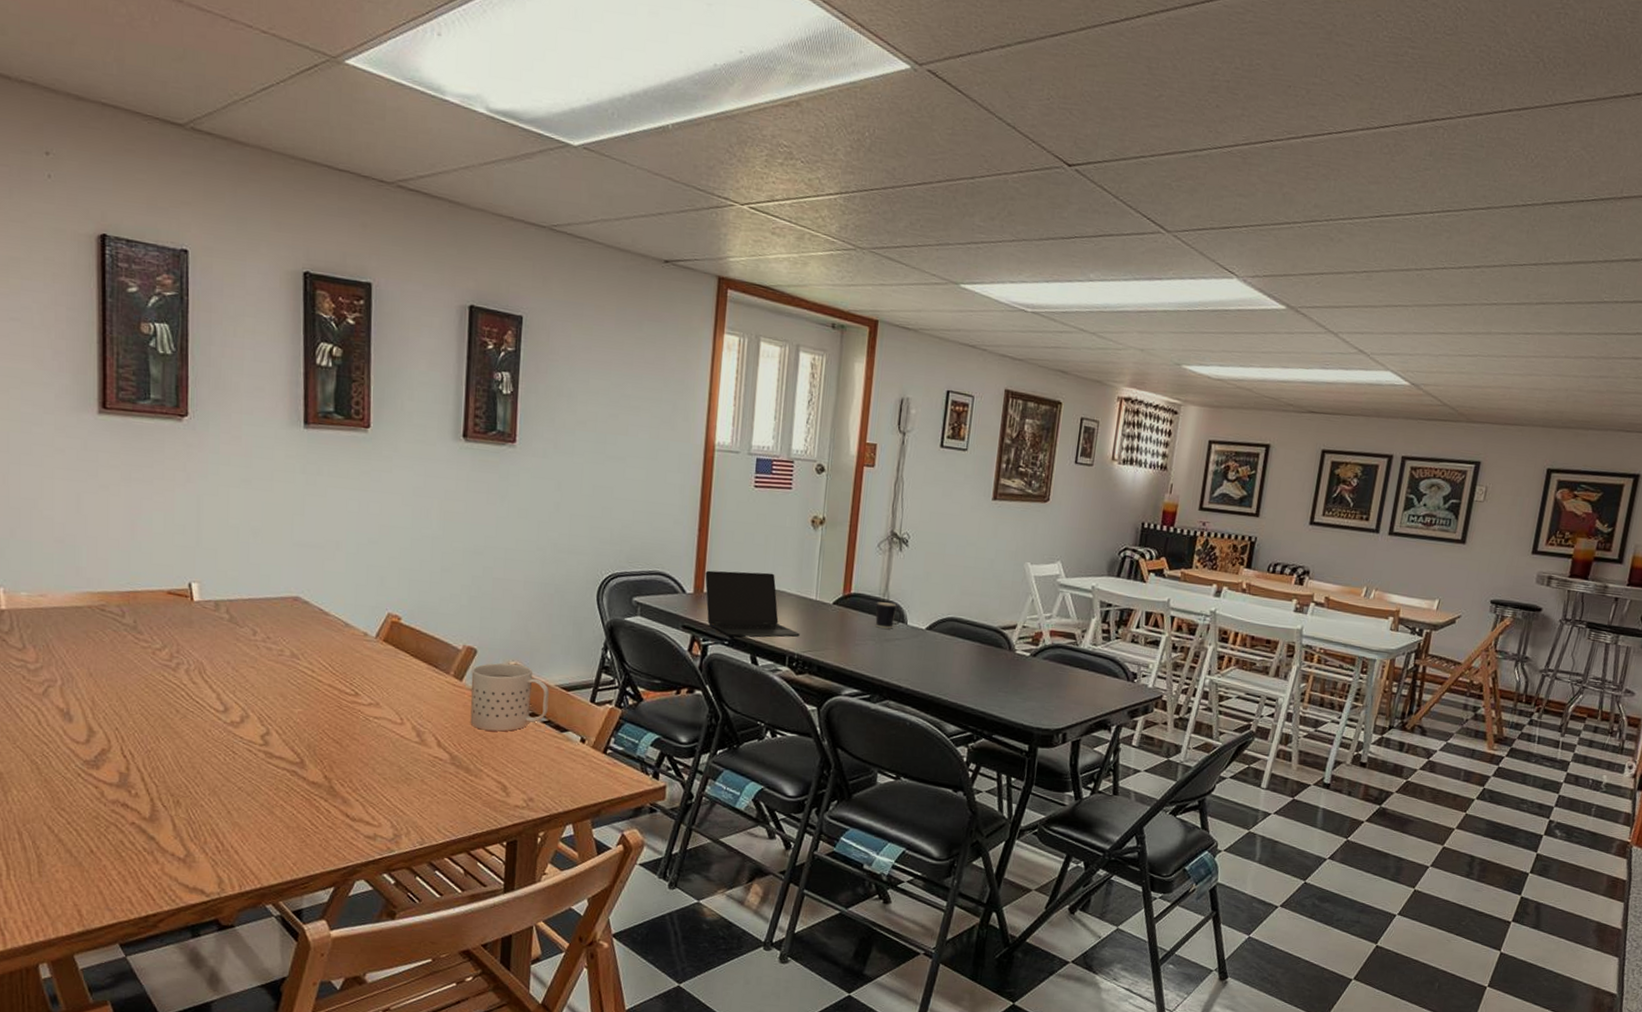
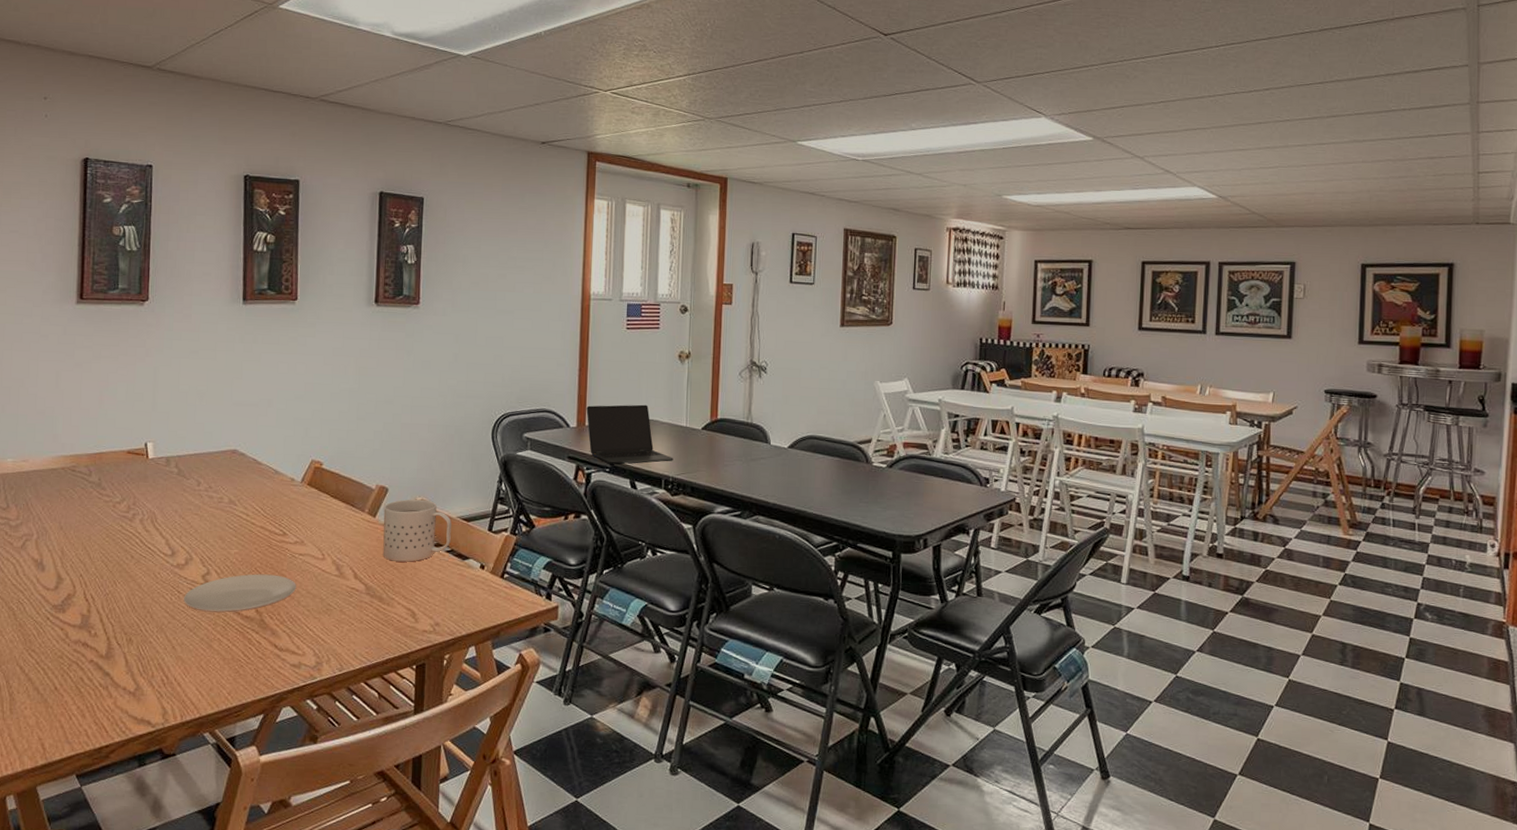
plate: none [240,736,371,778] -> present [184,574,296,613]
mug: present [875,602,902,629] -> none [741,425,765,449]

